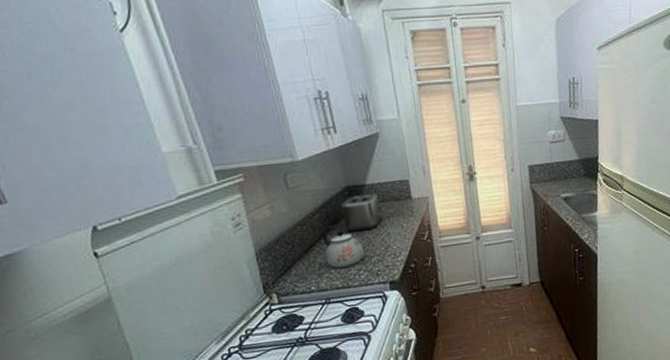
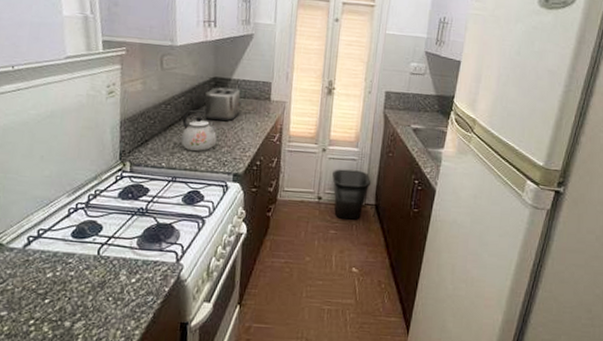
waste bin: none [491,251,531,303] -> present [332,169,370,220]

